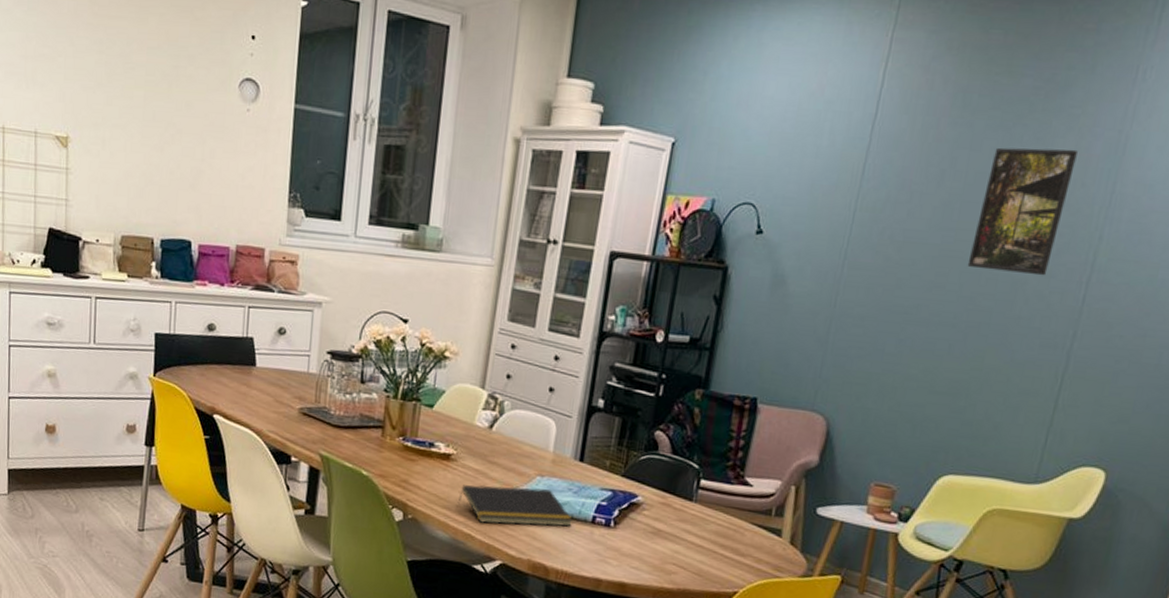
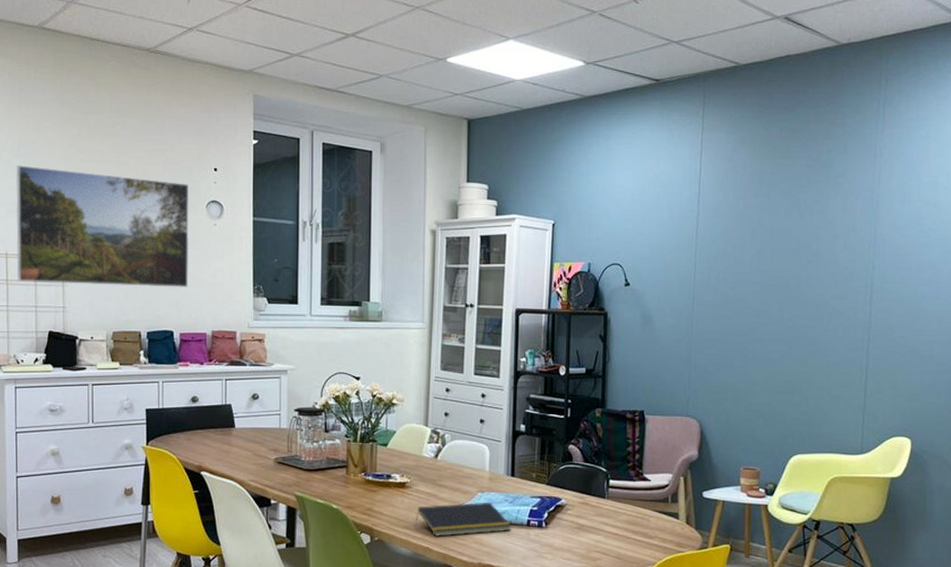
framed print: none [14,15,220,188] -> present [16,165,190,287]
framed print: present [967,147,1078,276] -> none [783,206,846,298]

